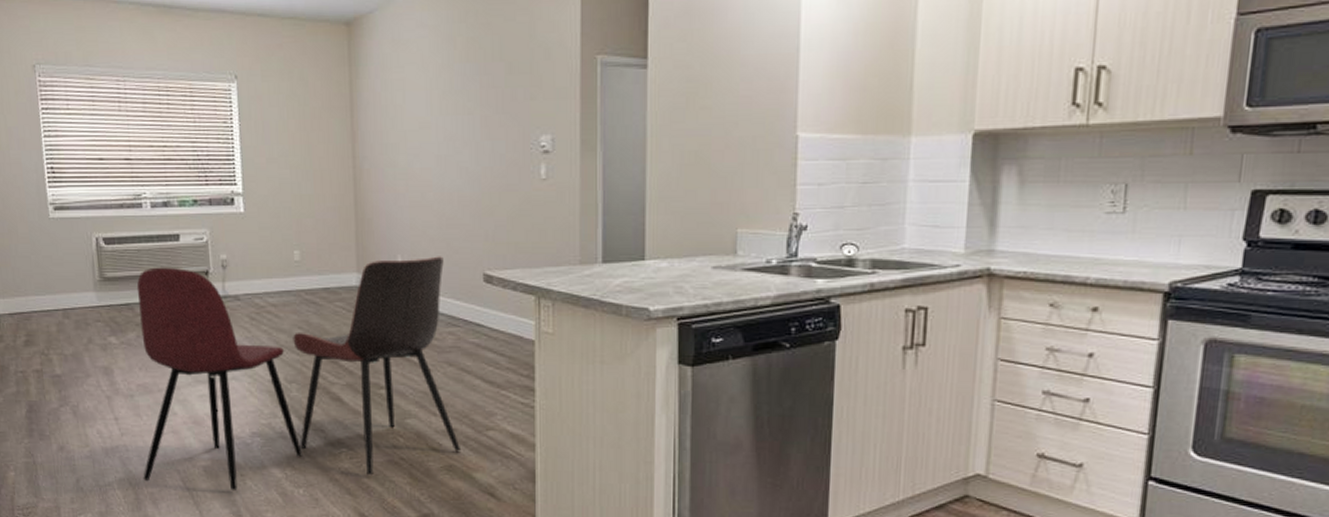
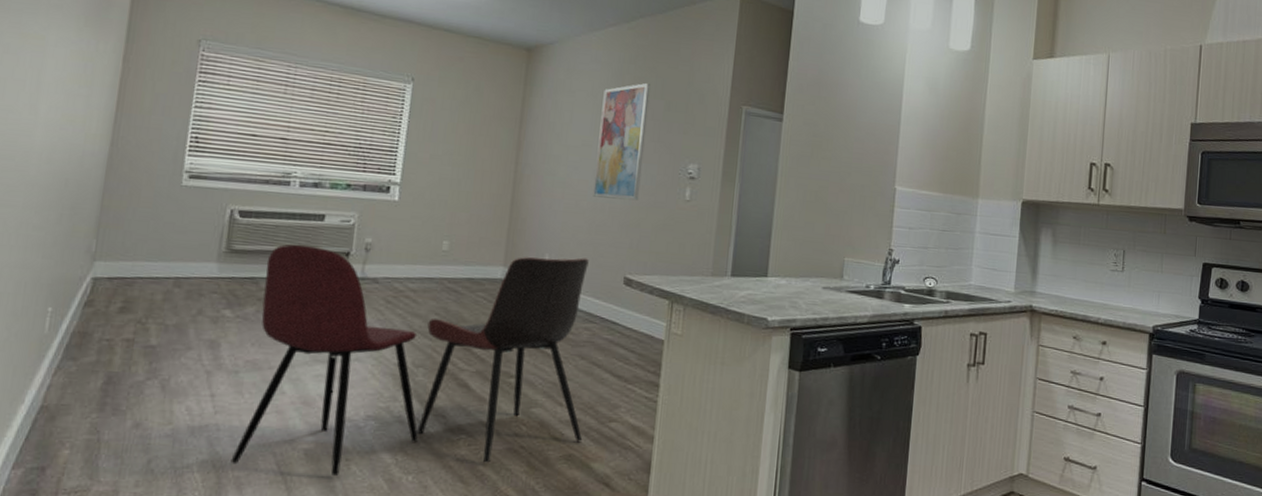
wall art: none [435,43,489,186] -> present [593,82,651,201]

